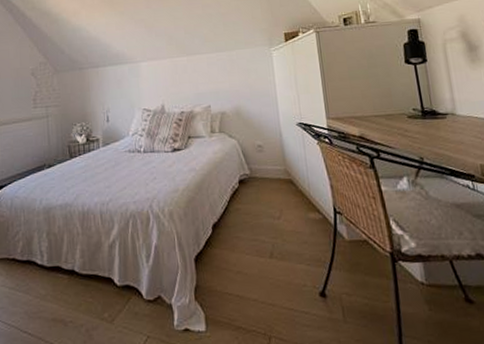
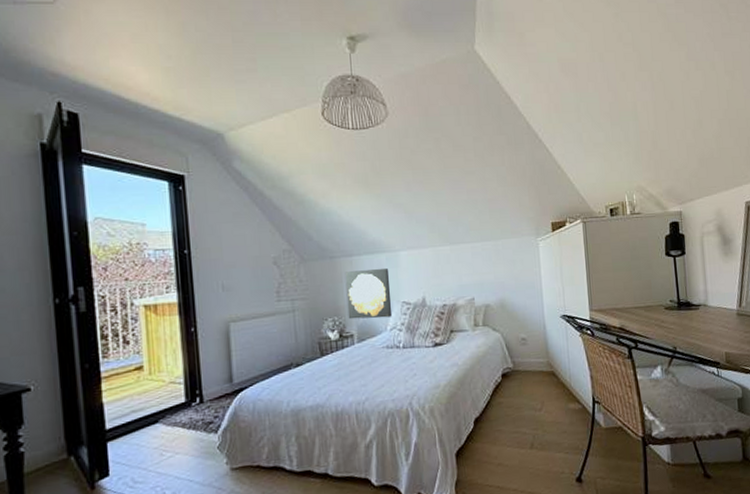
wall art: none [92,77,134,125] -> present [345,268,393,320]

